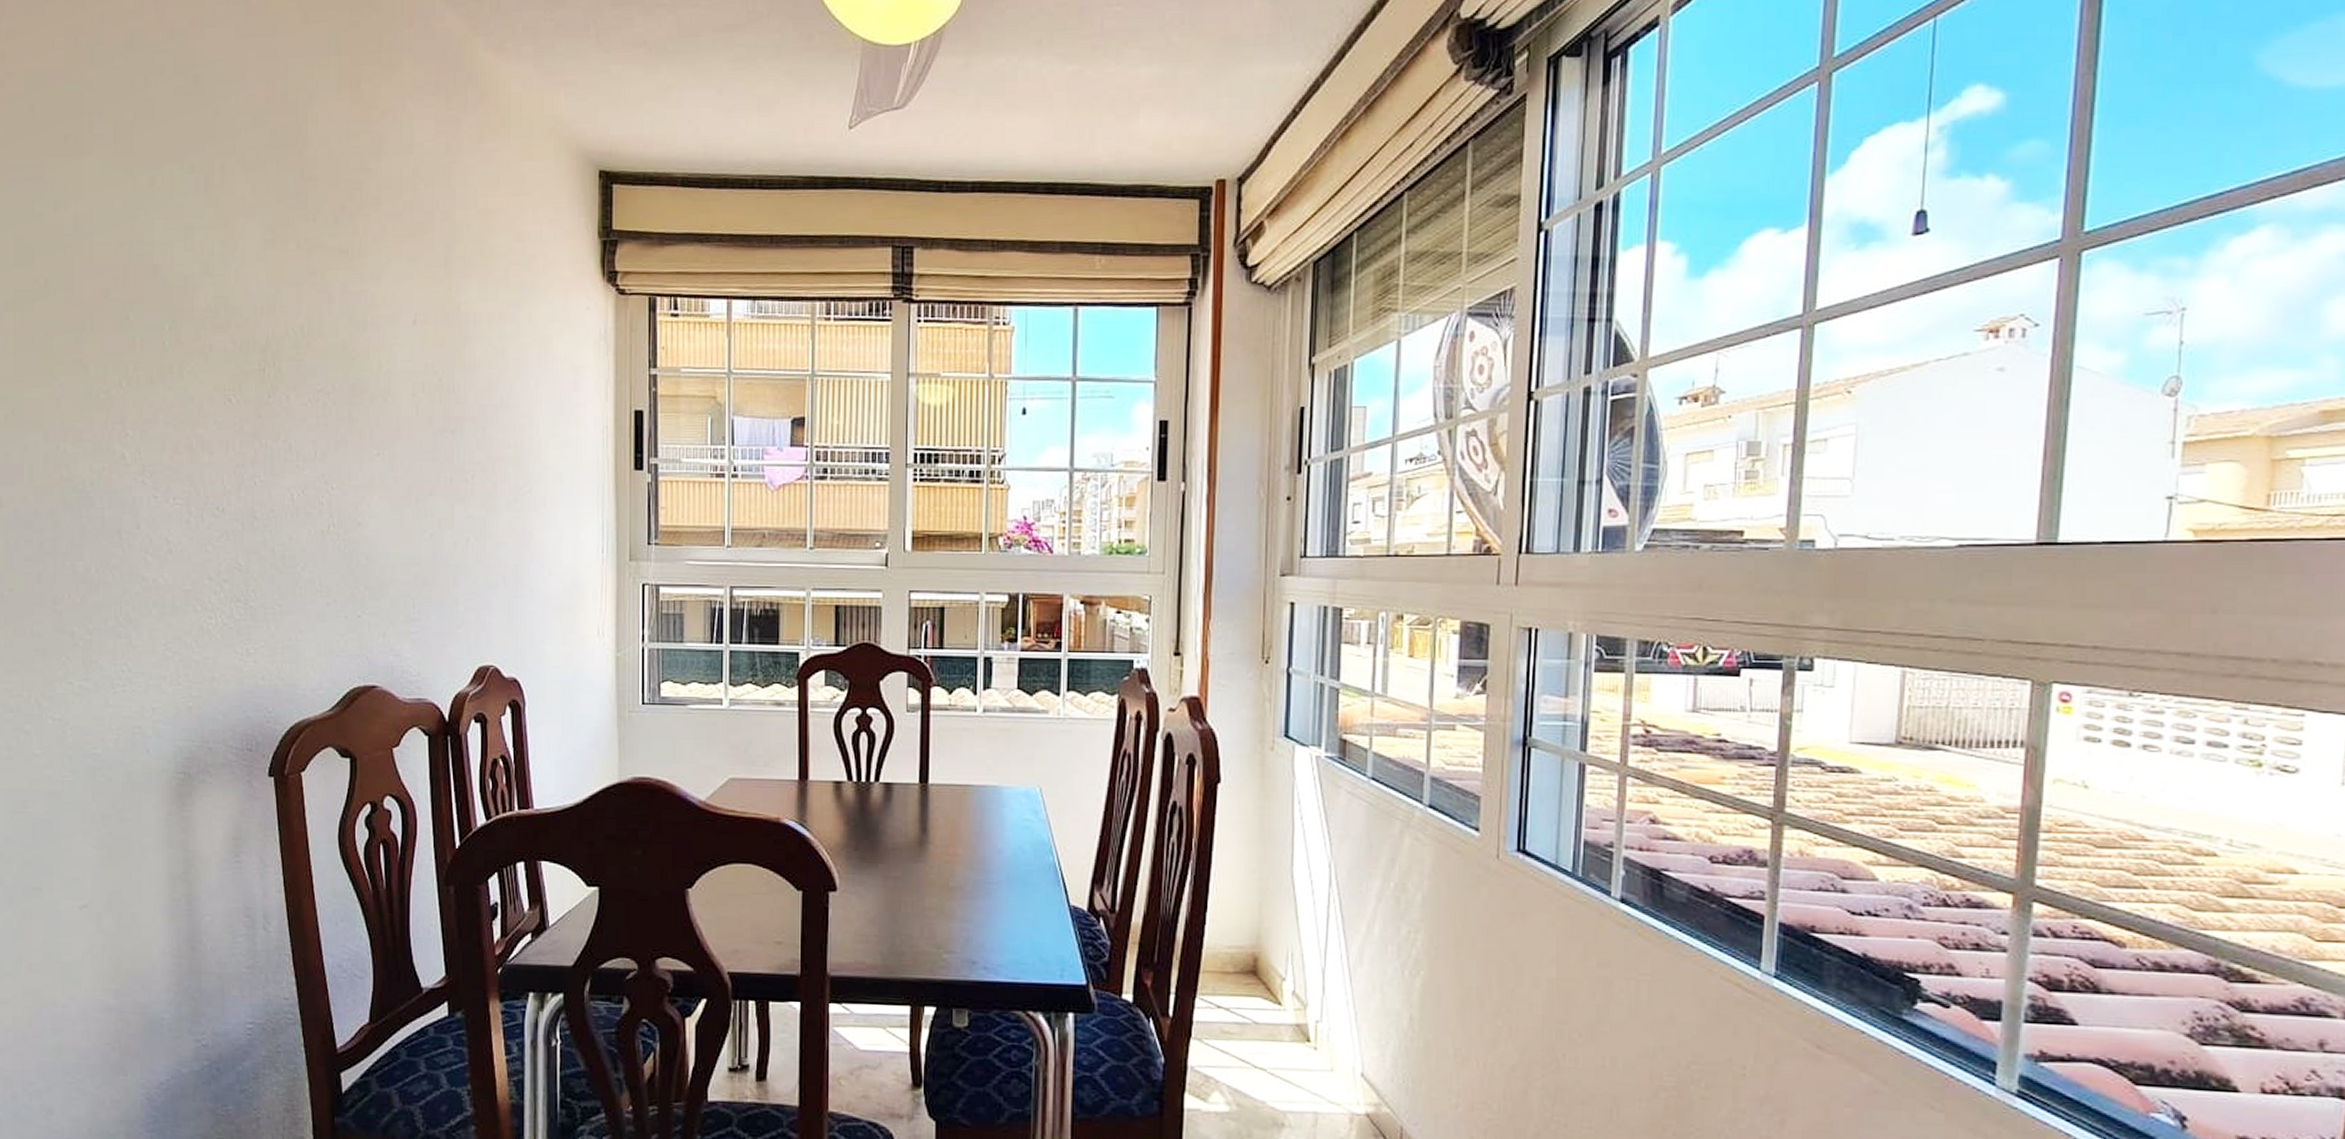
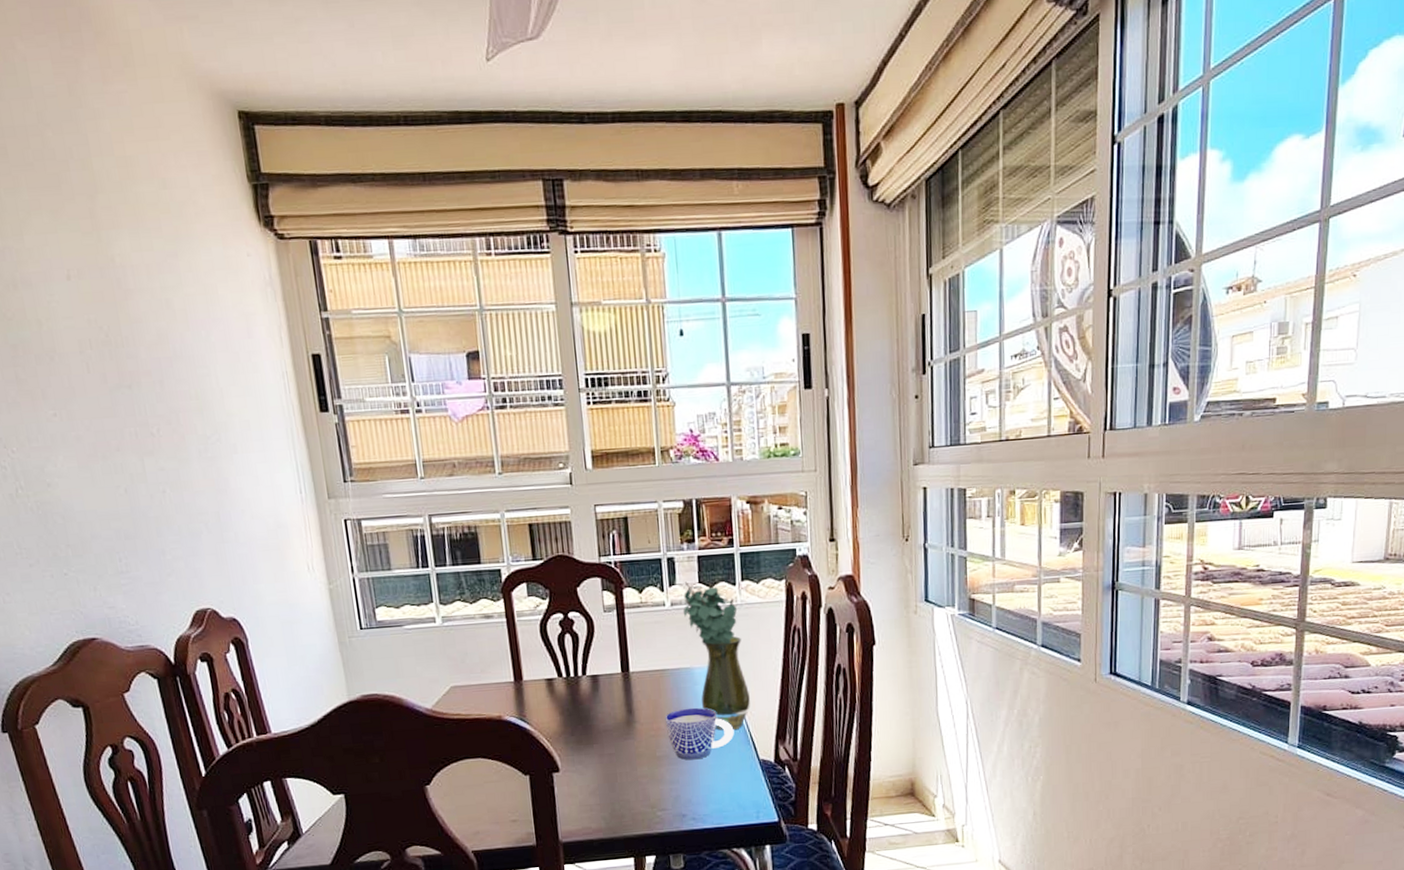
cup: none [963,833,1043,897] -> present [664,707,734,760]
vase: none [996,686,1066,867] -> present [683,582,751,731]

